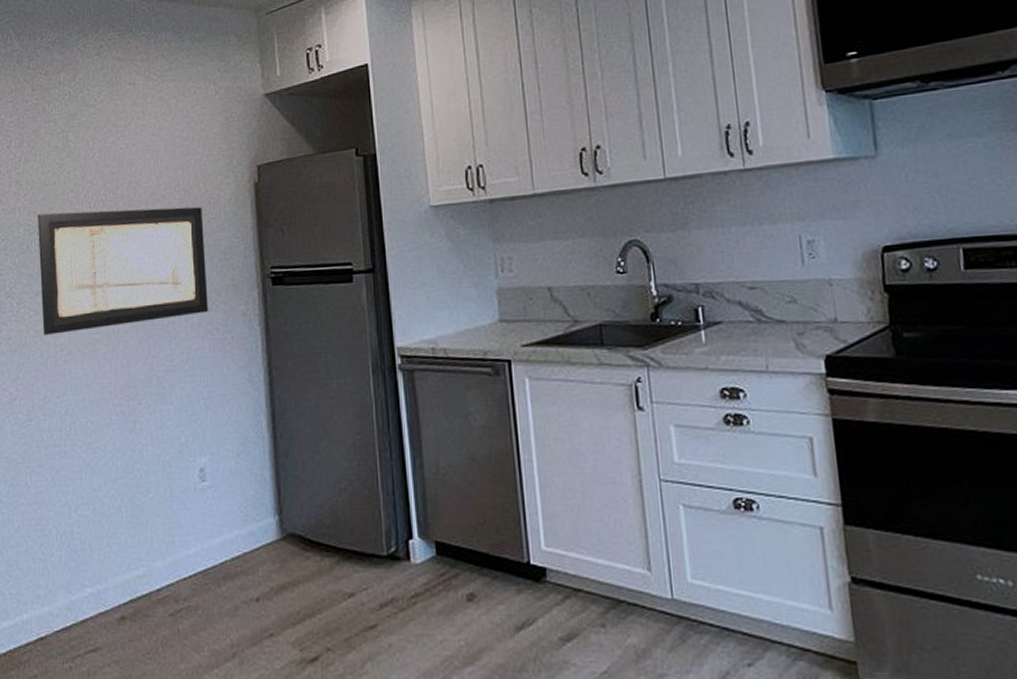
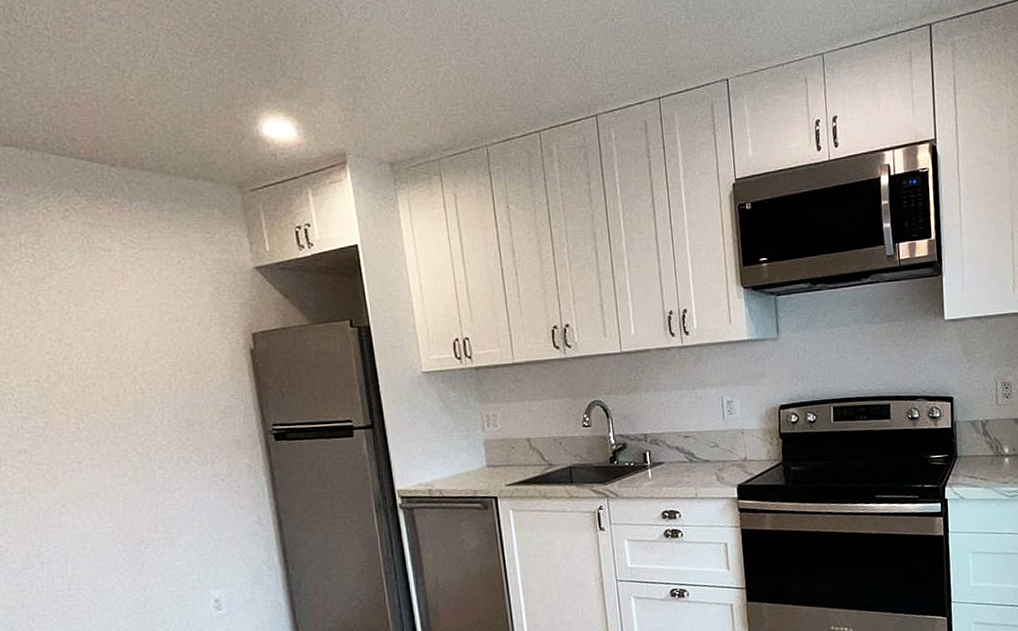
wall art: present [38,206,209,335] -> none [11,370,212,491]

